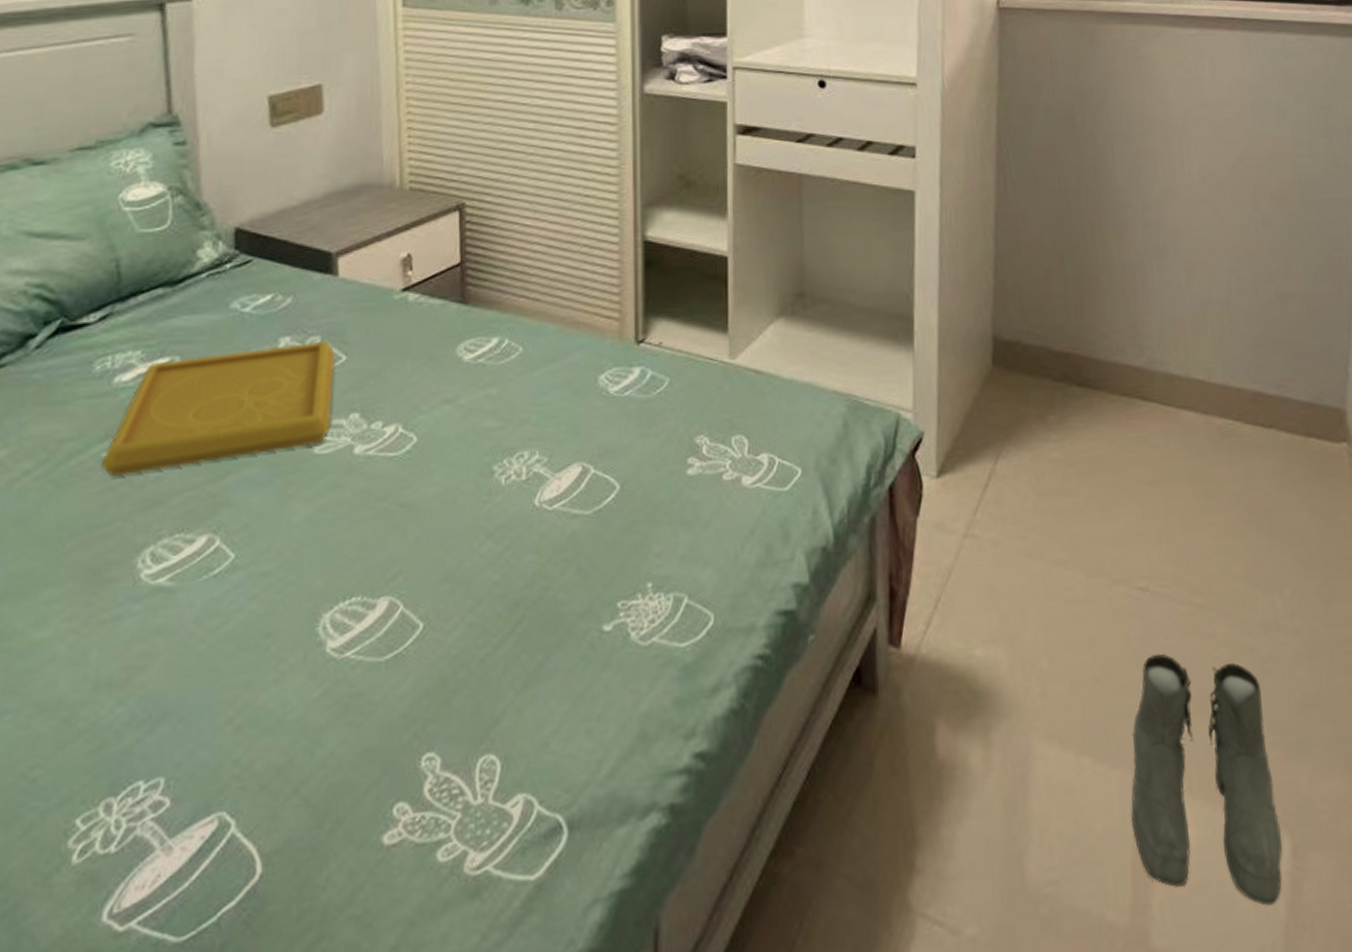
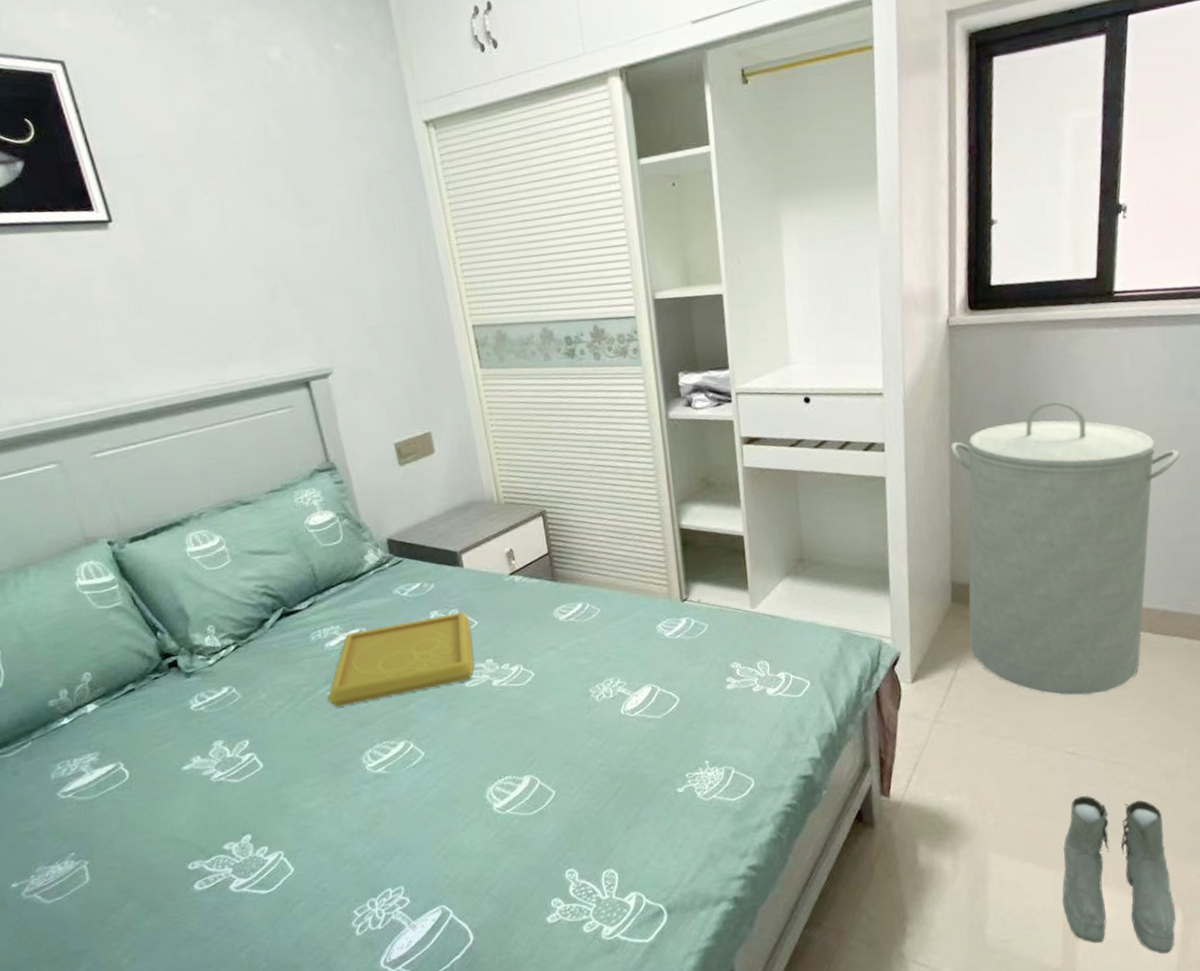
laundry hamper: none [996,110,1270,506] -> present [950,400,1180,696]

